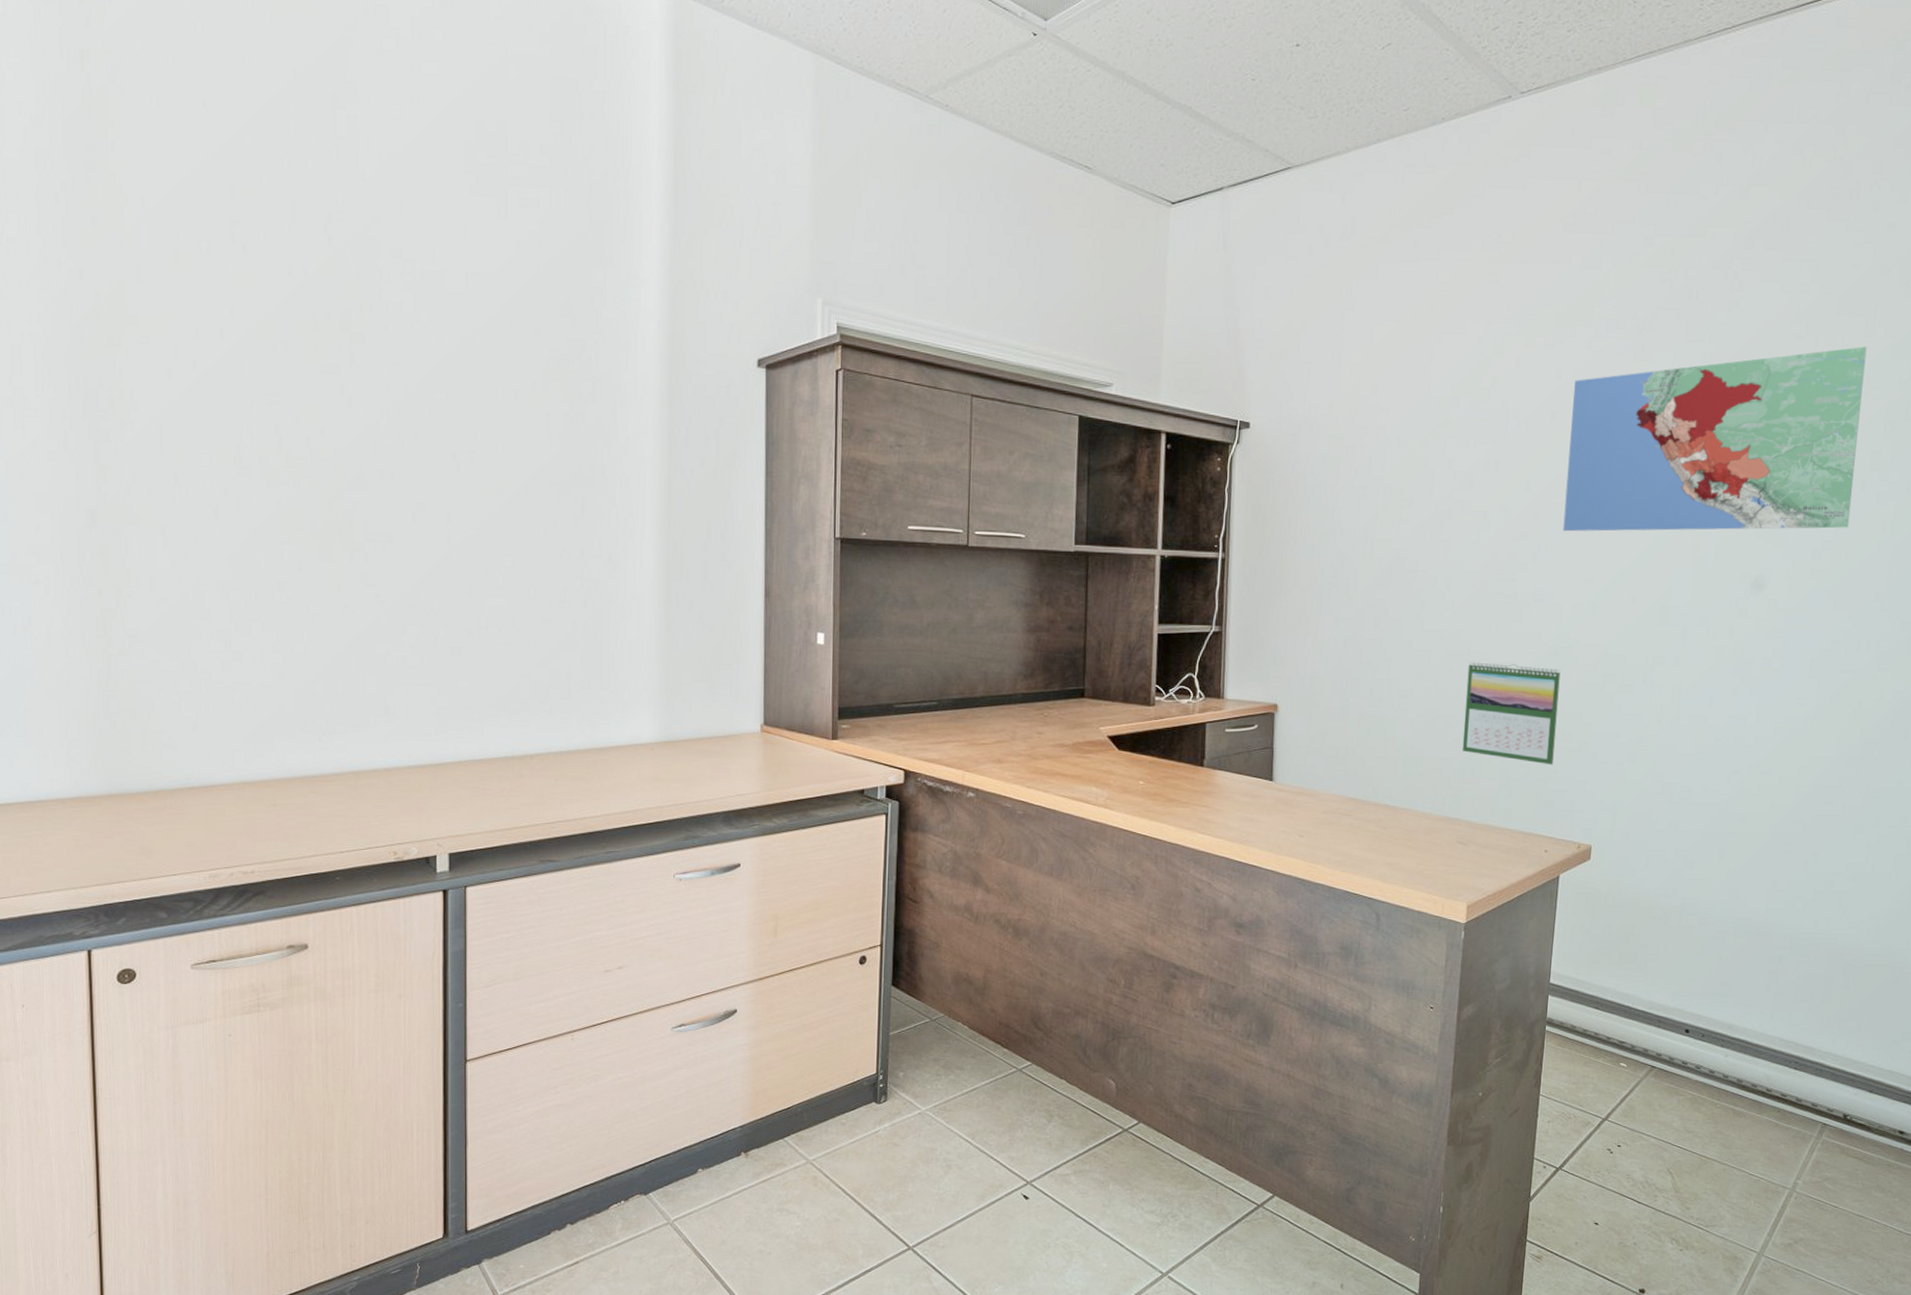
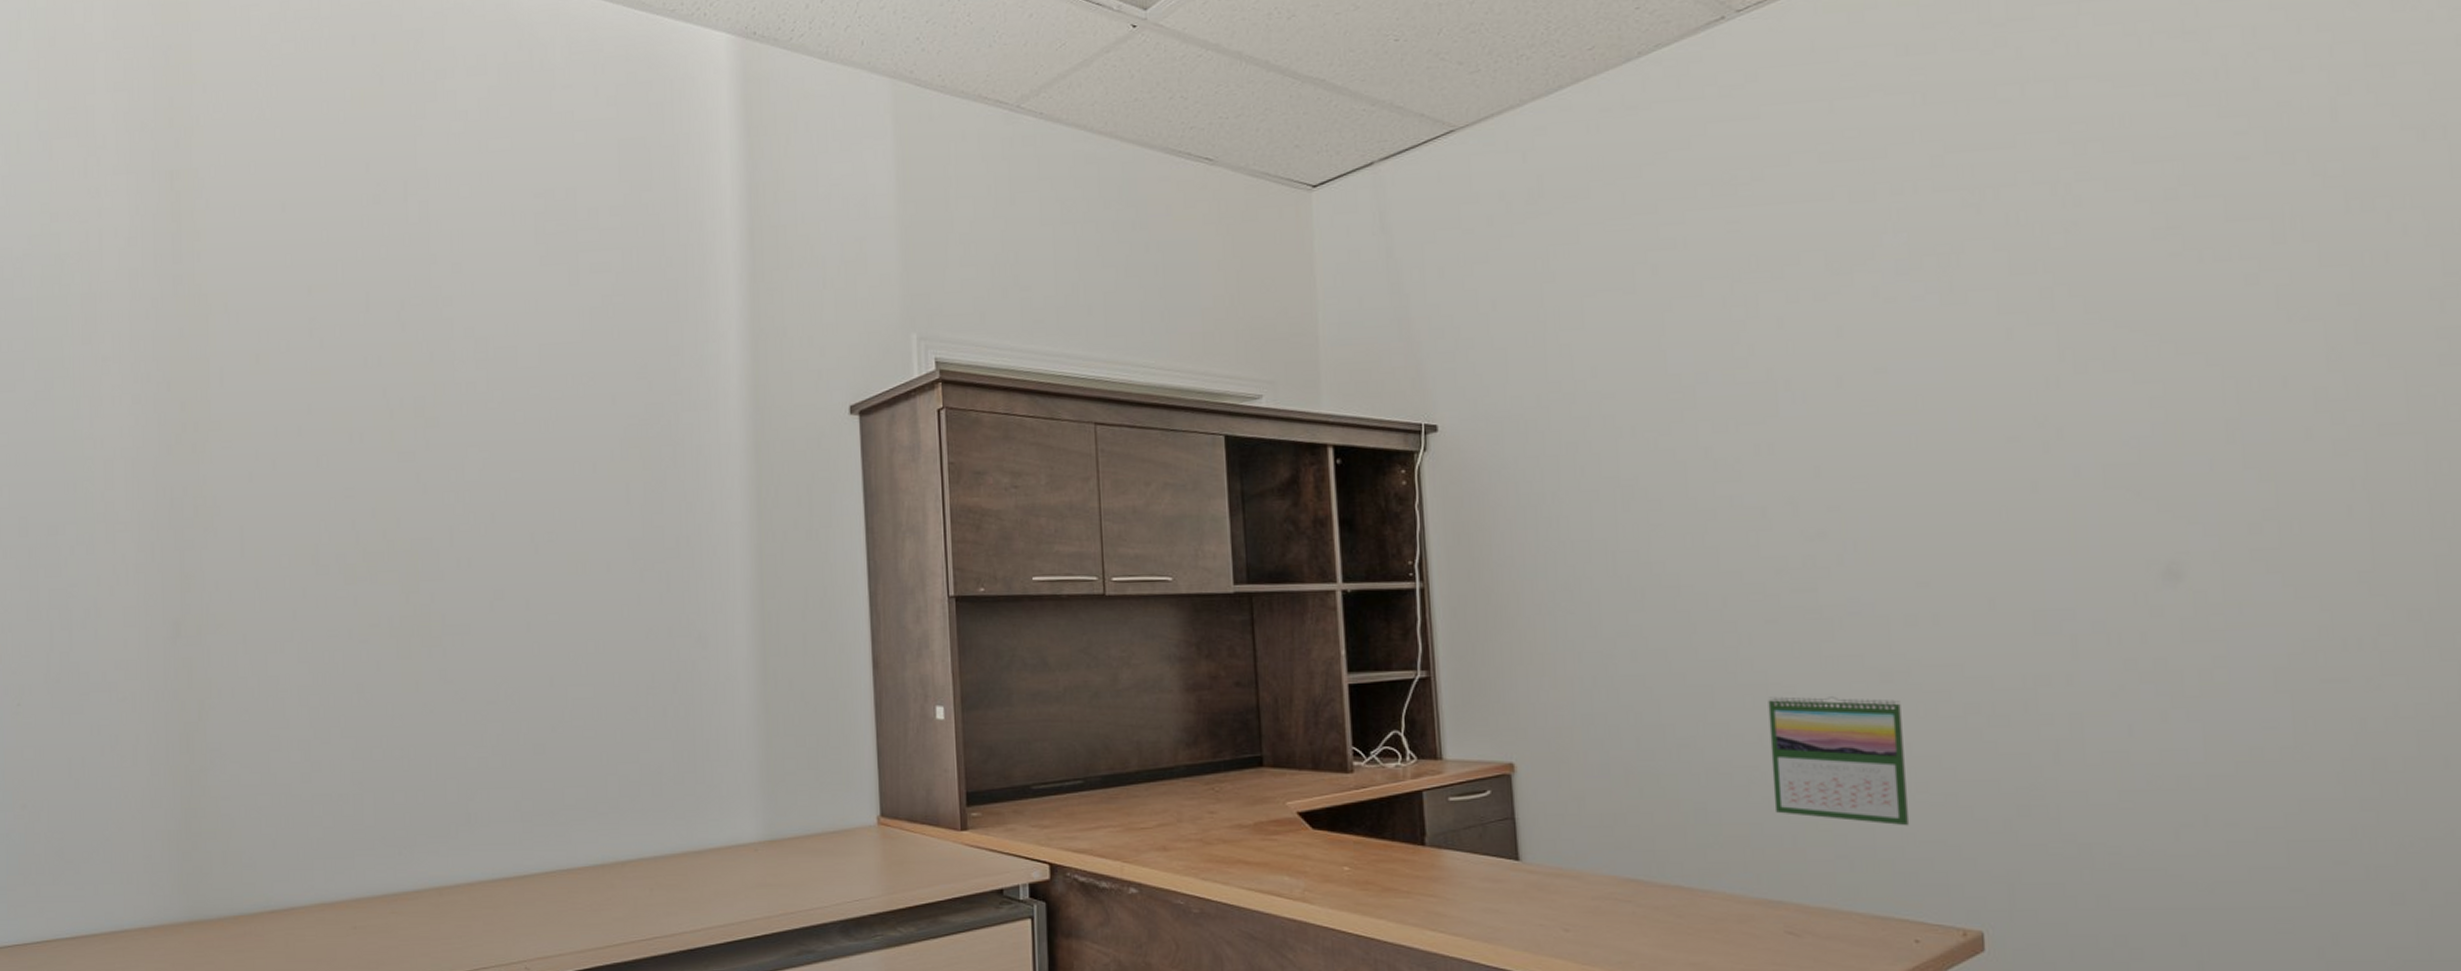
map: present [1563,346,1867,532] -> none [1861,256,2298,525]

